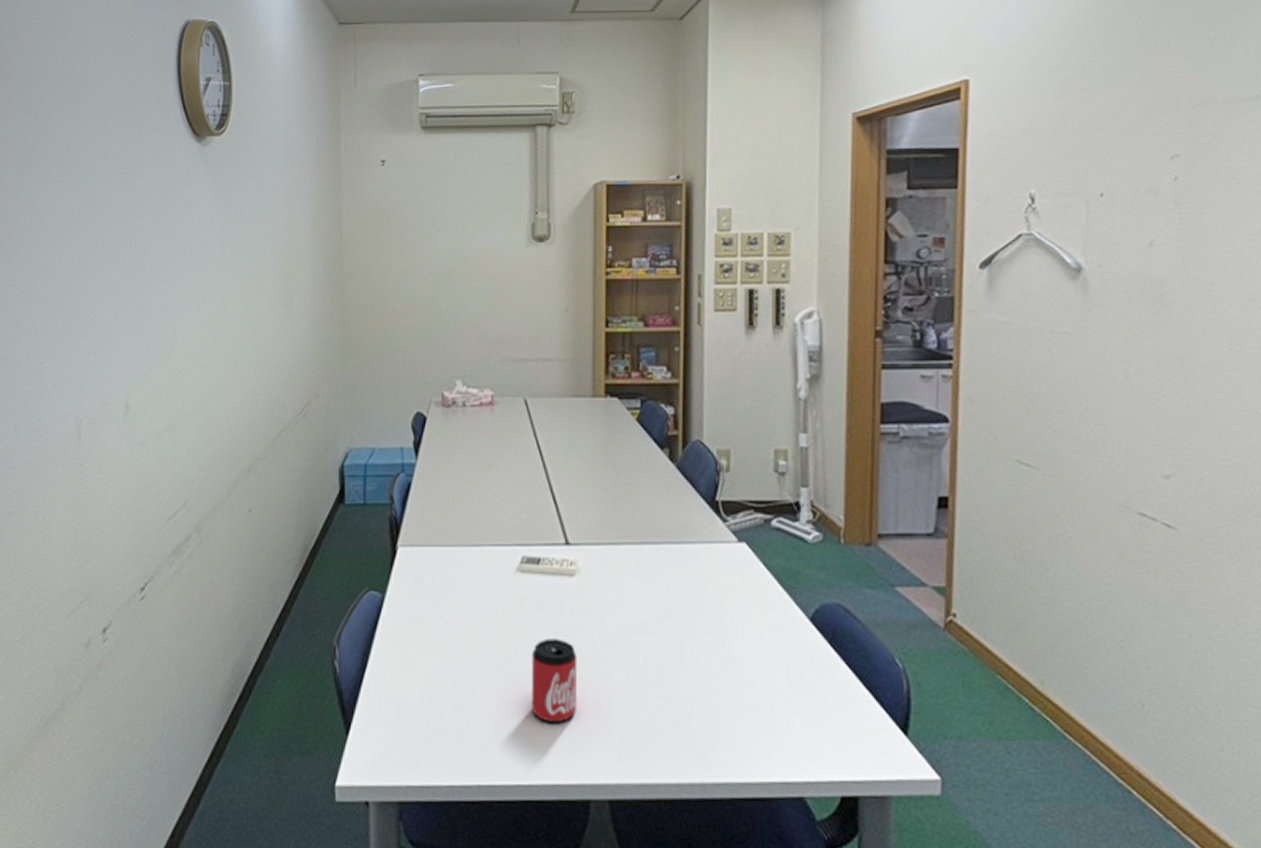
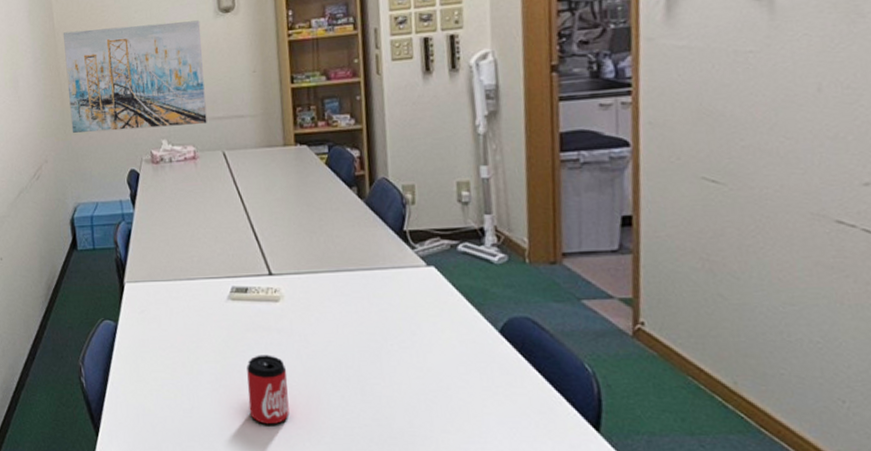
wall art: none [351,246,511,366] -> present [62,20,207,133]

